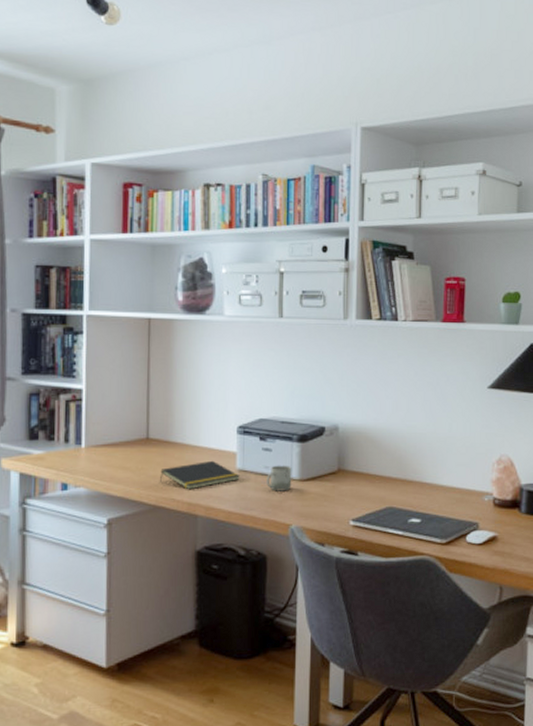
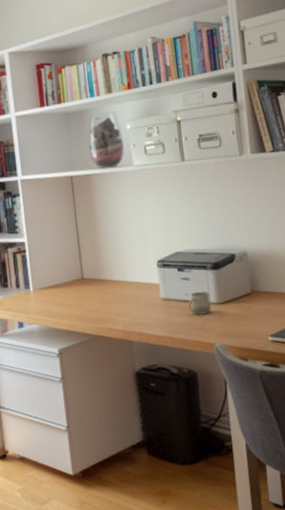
notepad: present [160,460,240,490] -> none [96,292,165,320]

